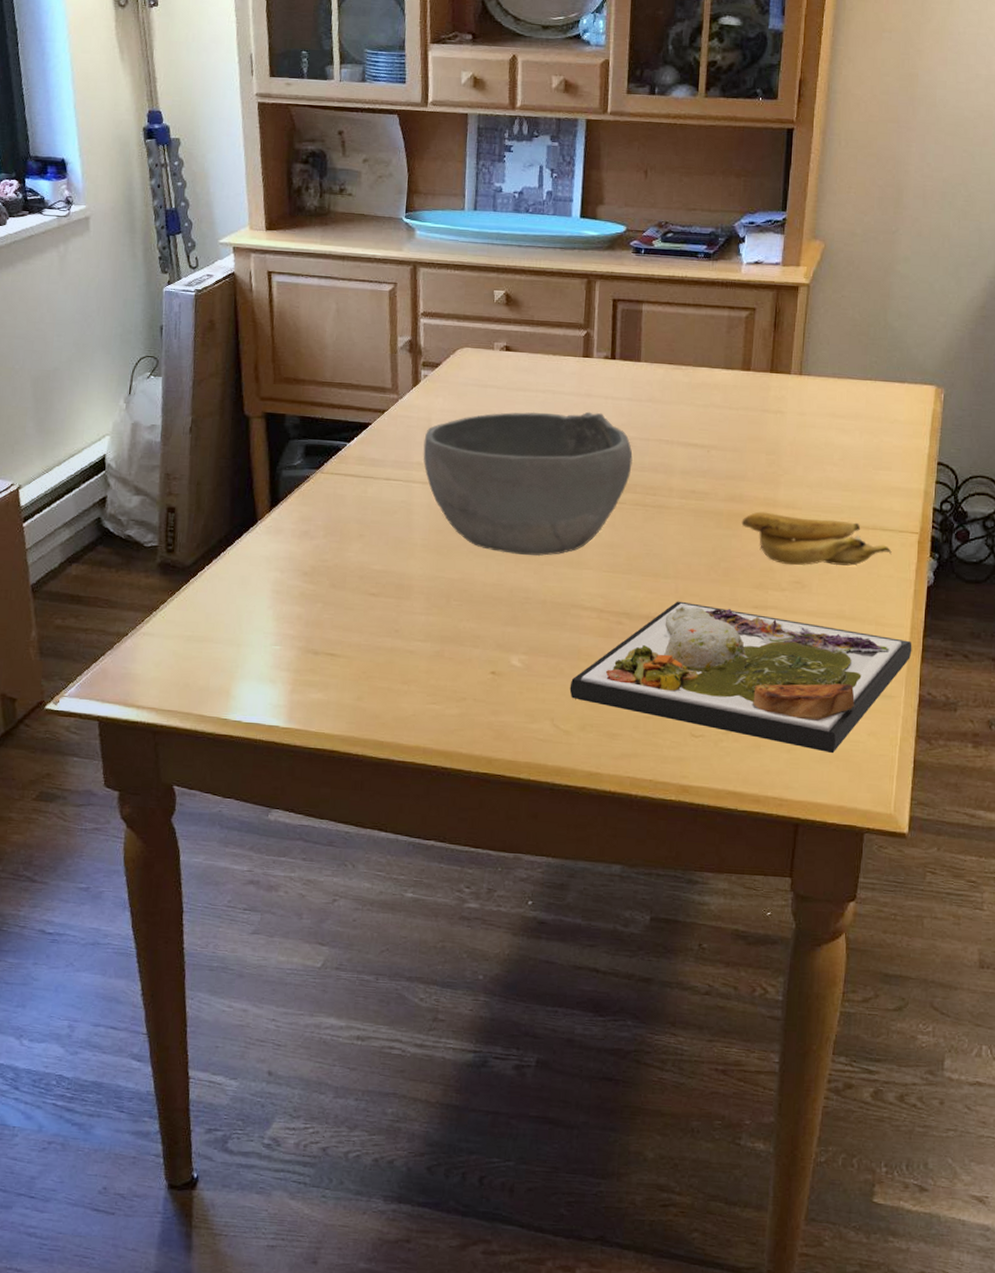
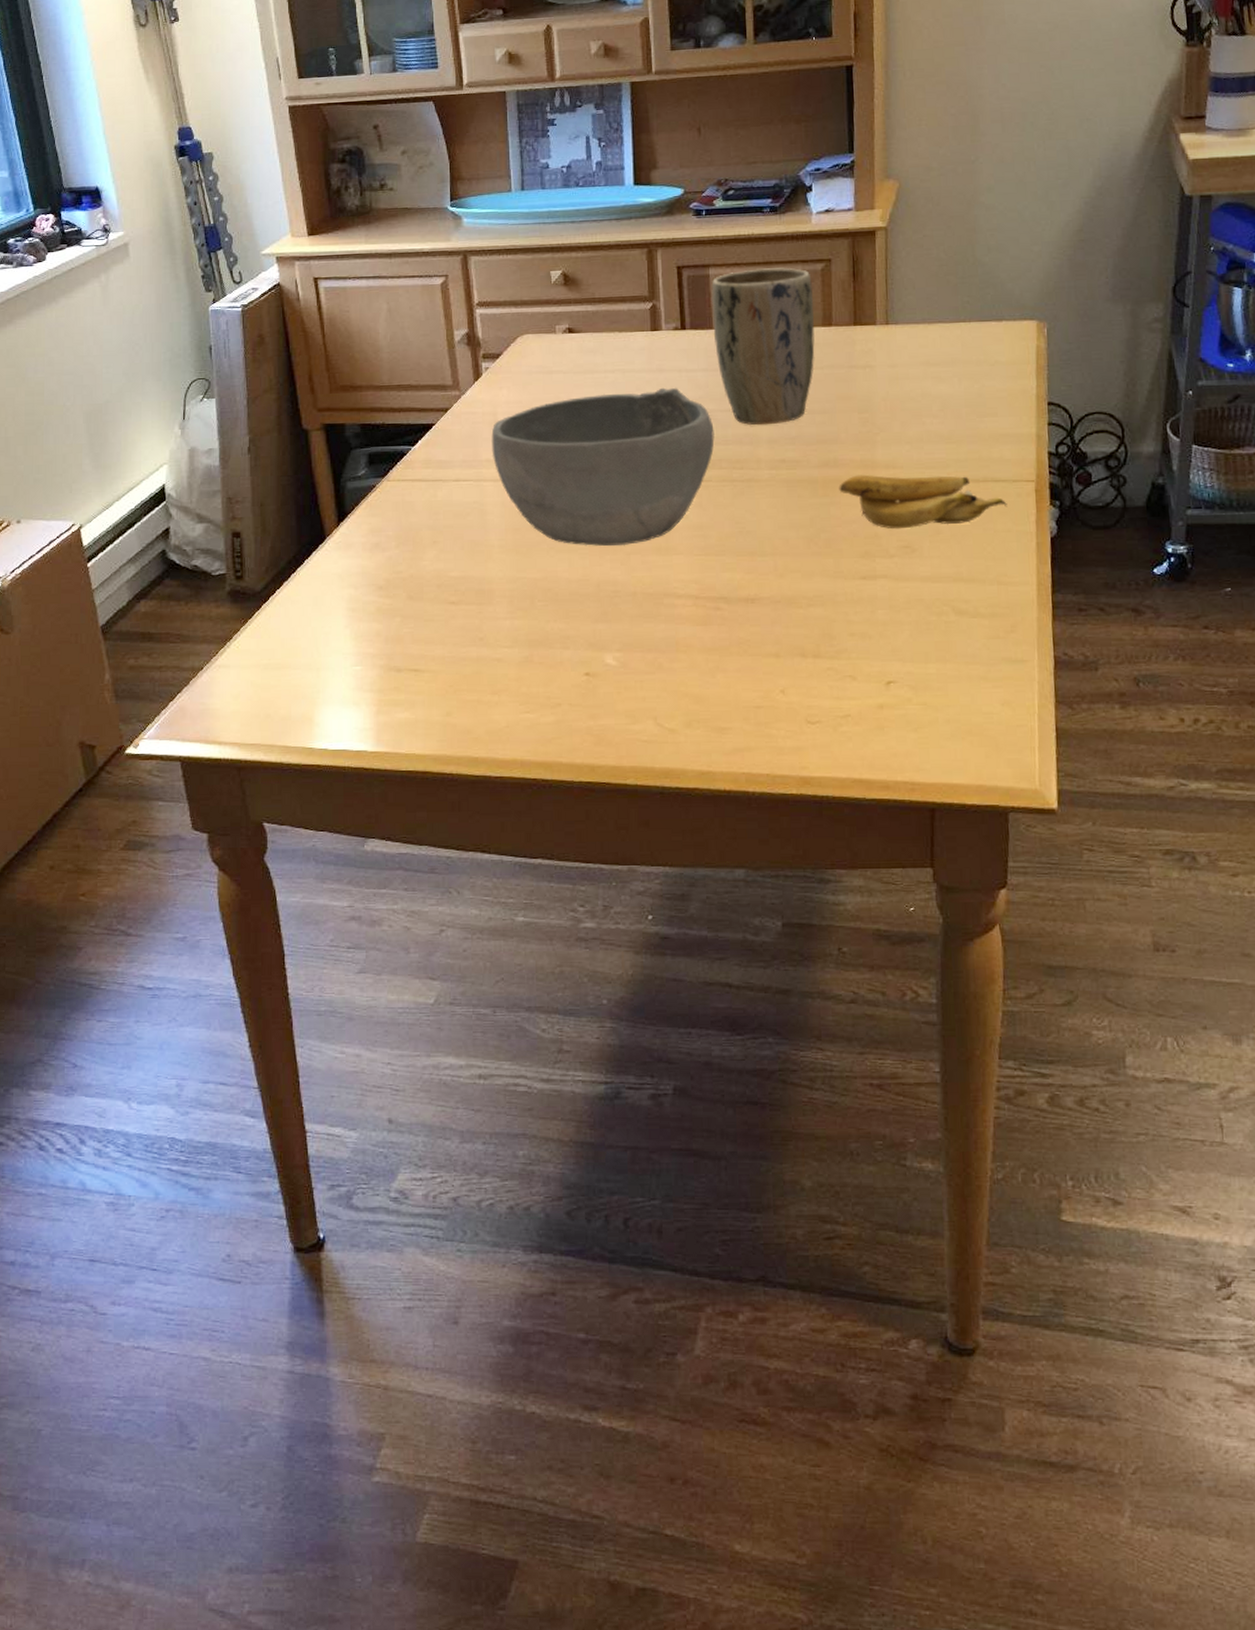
dinner plate: present [569,601,912,753] -> none [670,579,1041,728]
plant pot: none [640,310,737,457] -> present [710,267,815,426]

